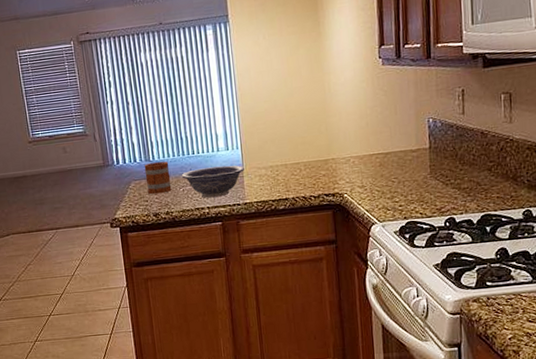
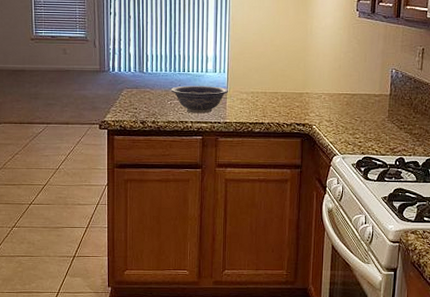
mug: present [144,161,172,195] -> none [137,74,161,104]

